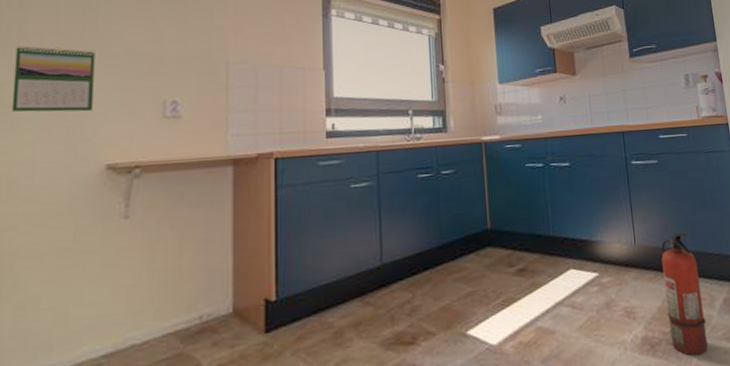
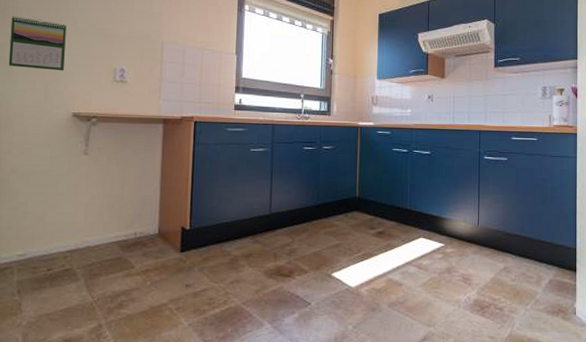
fire extinguisher: present [661,232,708,356] -> none [499,220,531,322]

